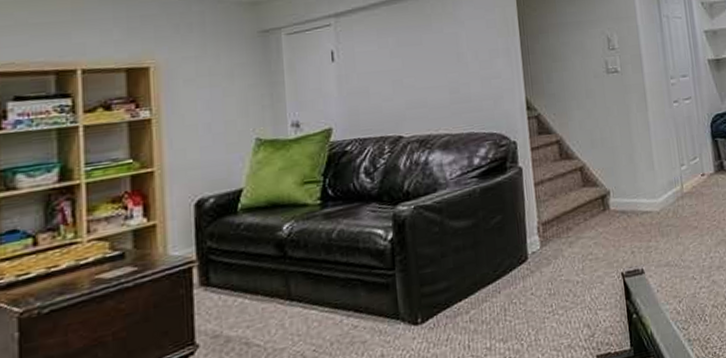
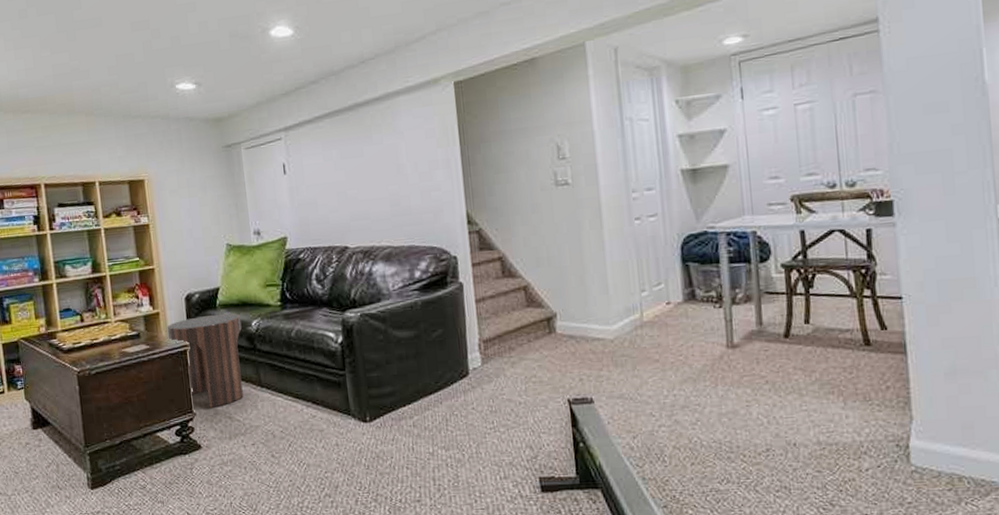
side table: none [166,217,270,335] -> present [167,313,244,408]

